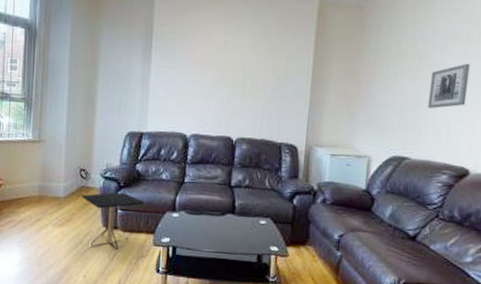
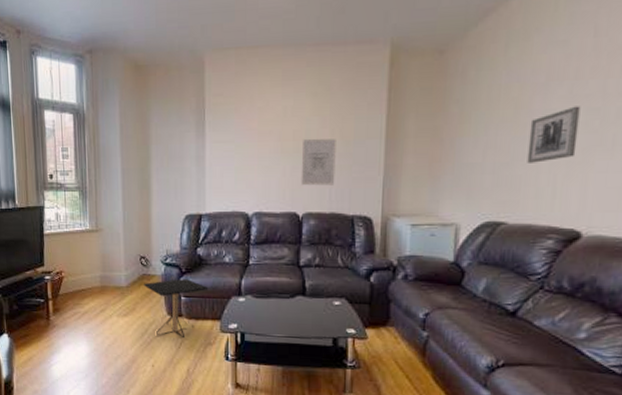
wall art: none [236,70,269,115] -> present [300,138,336,186]

